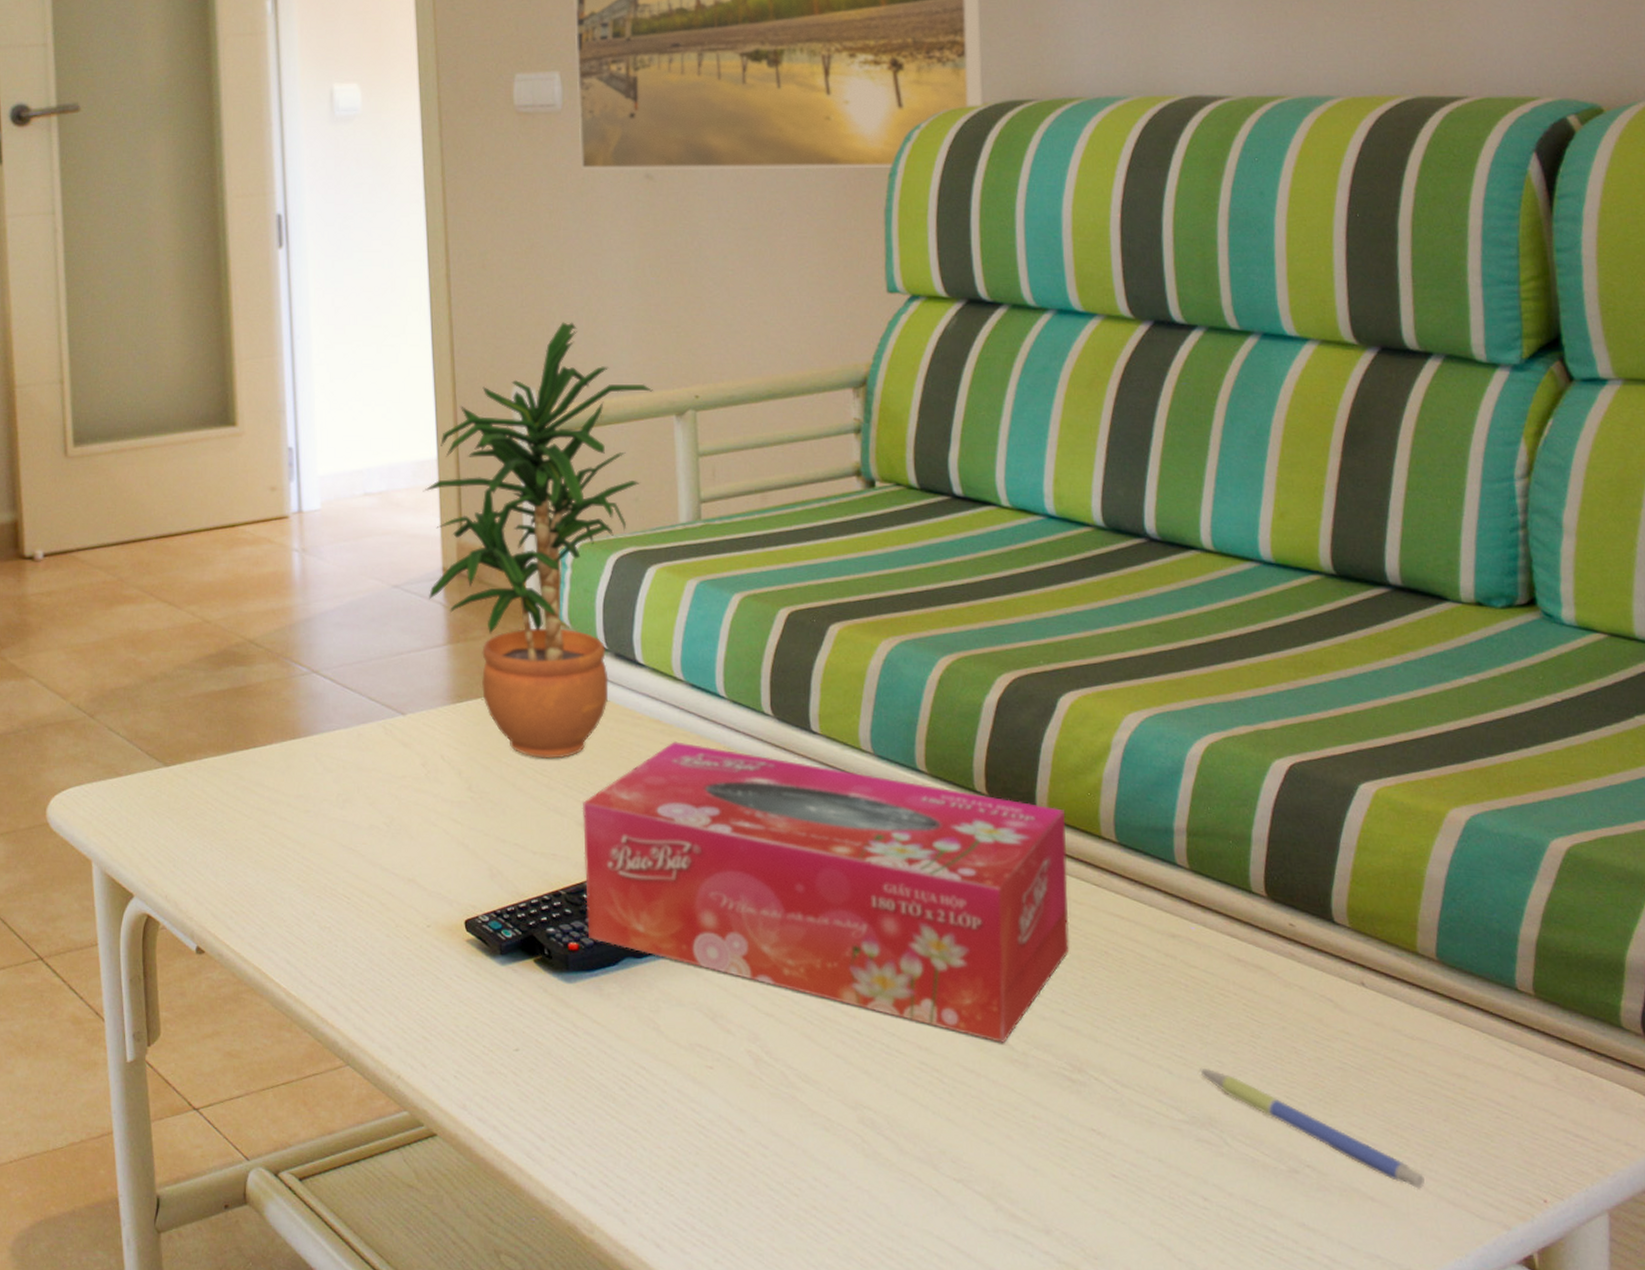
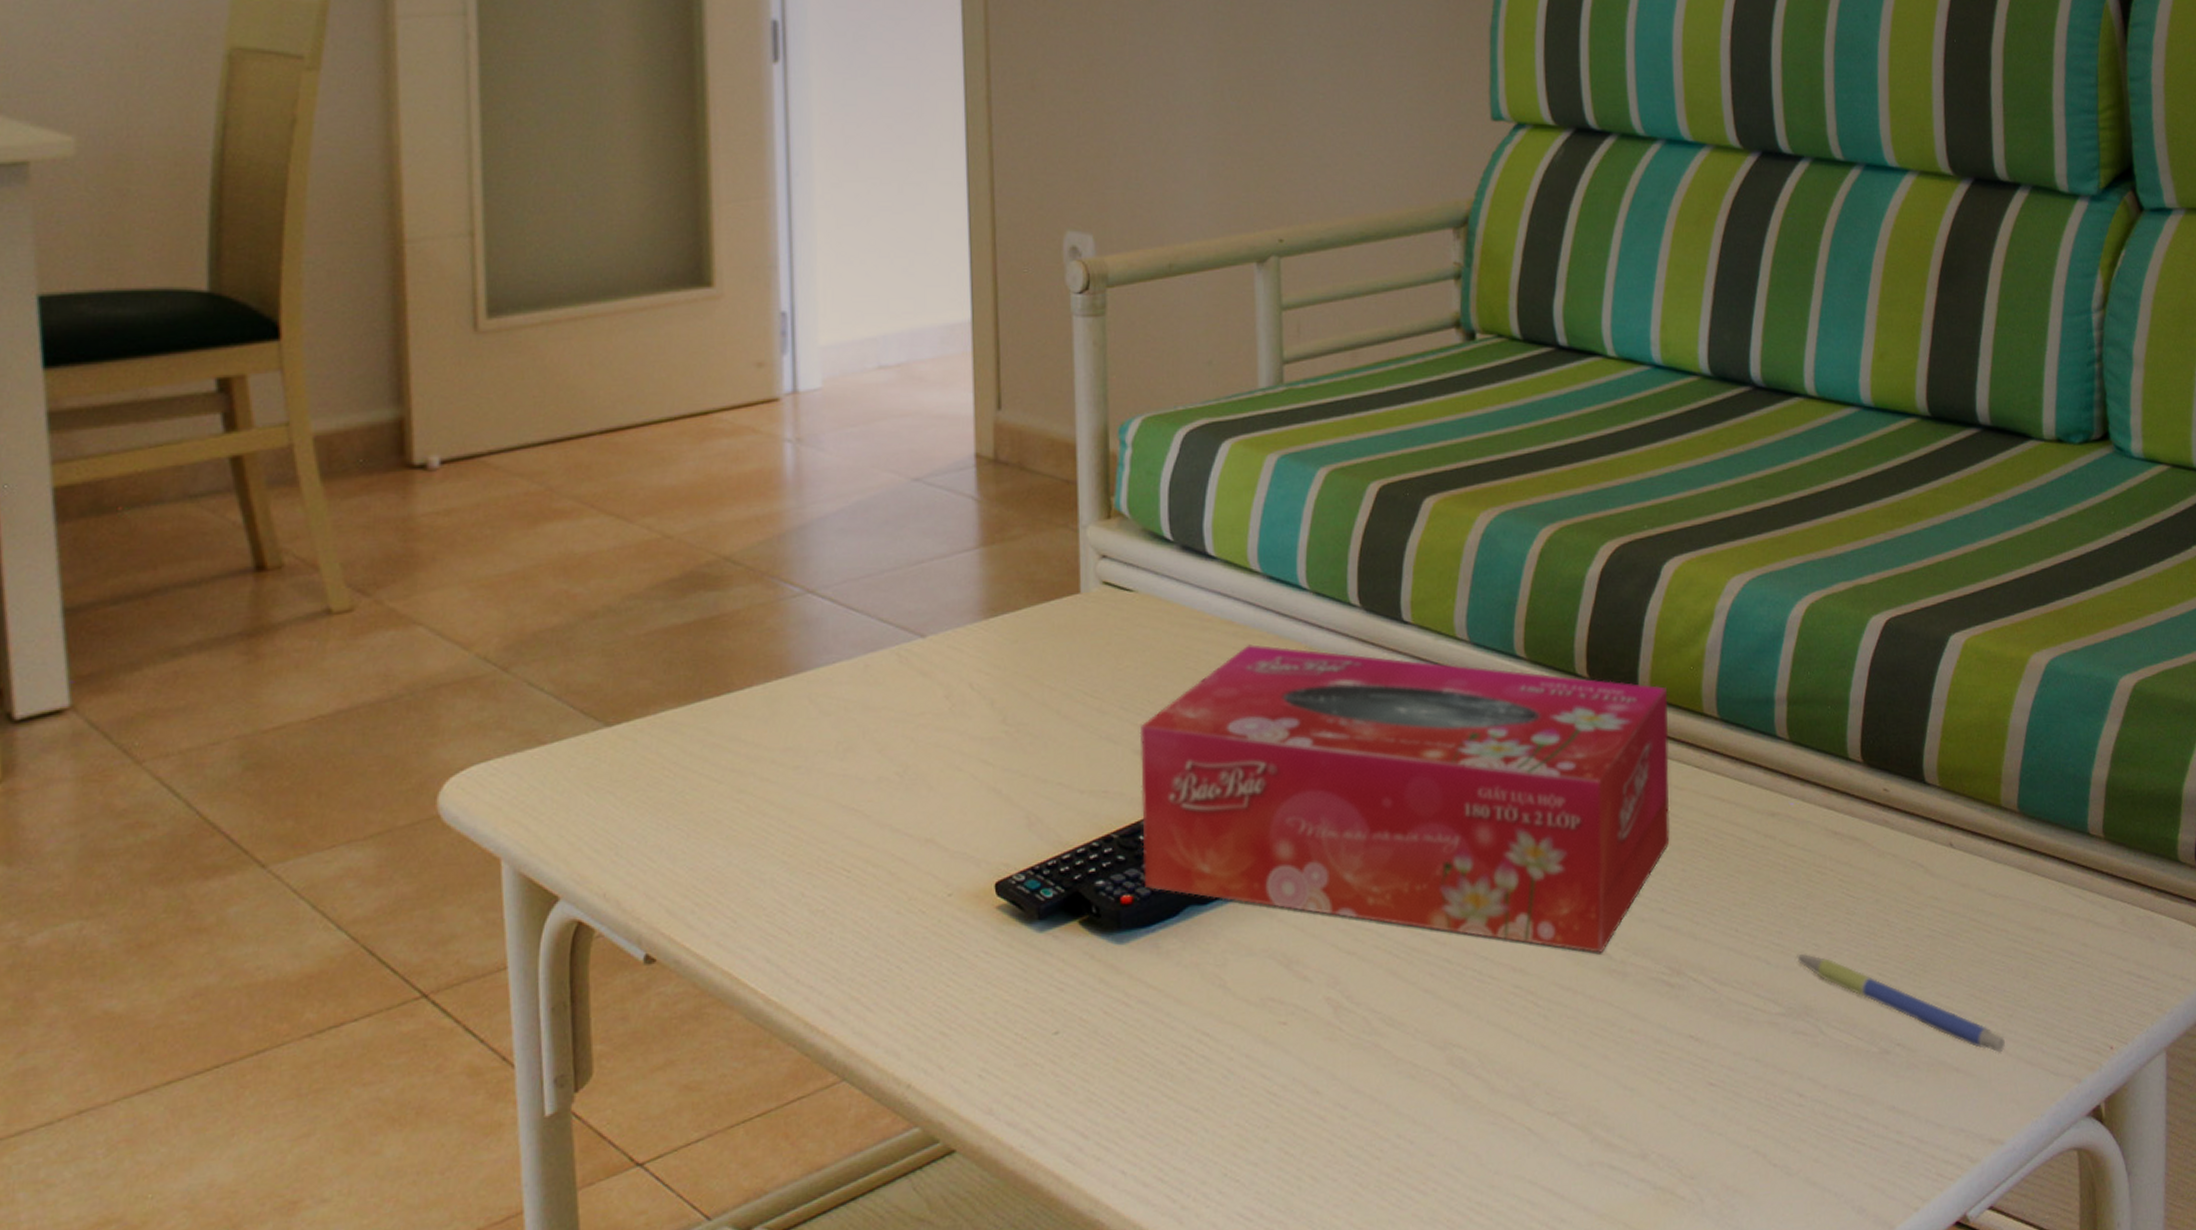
potted plant: present [423,322,653,759] -> none [952,154,1231,677]

